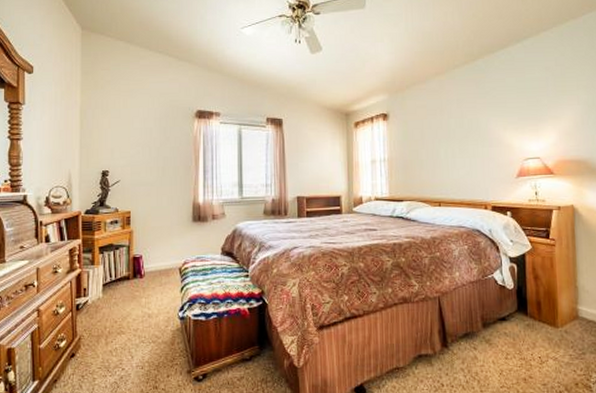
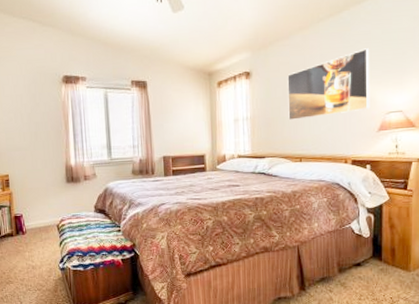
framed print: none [425,95,508,164] -> present [287,48,370,121]

